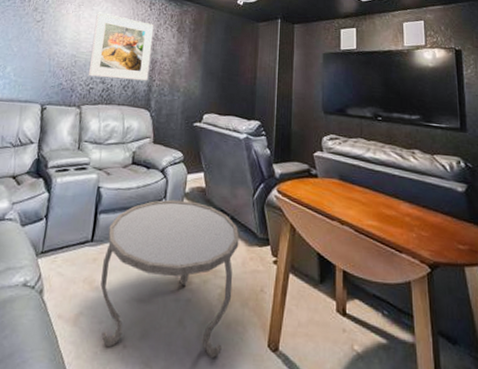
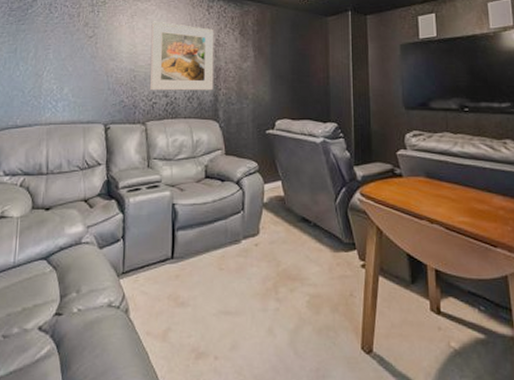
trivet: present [100,199,239,358] -> none [186,211,324,363]

